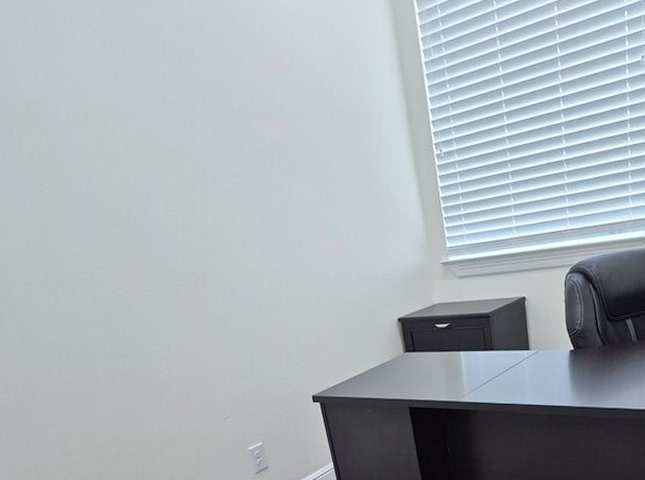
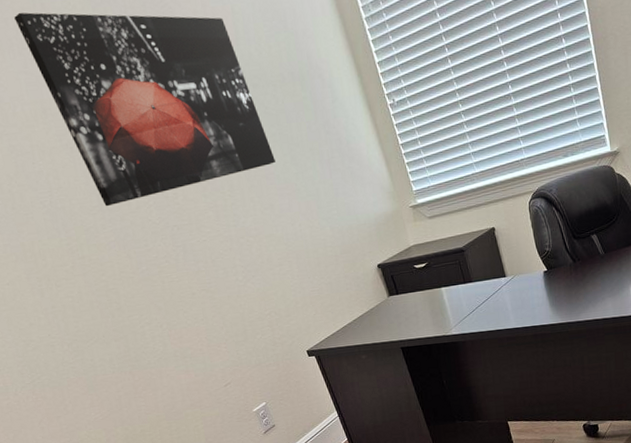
wall art: none [72,12,310,220] -> present [14,12,275,207]

